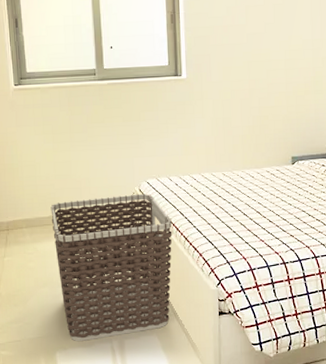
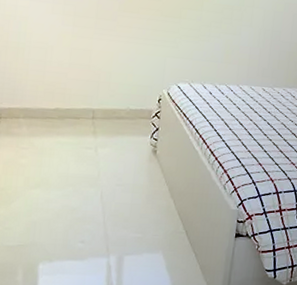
clothes hamper: present [50,193,172,342] -> none [56,94,199,254]

